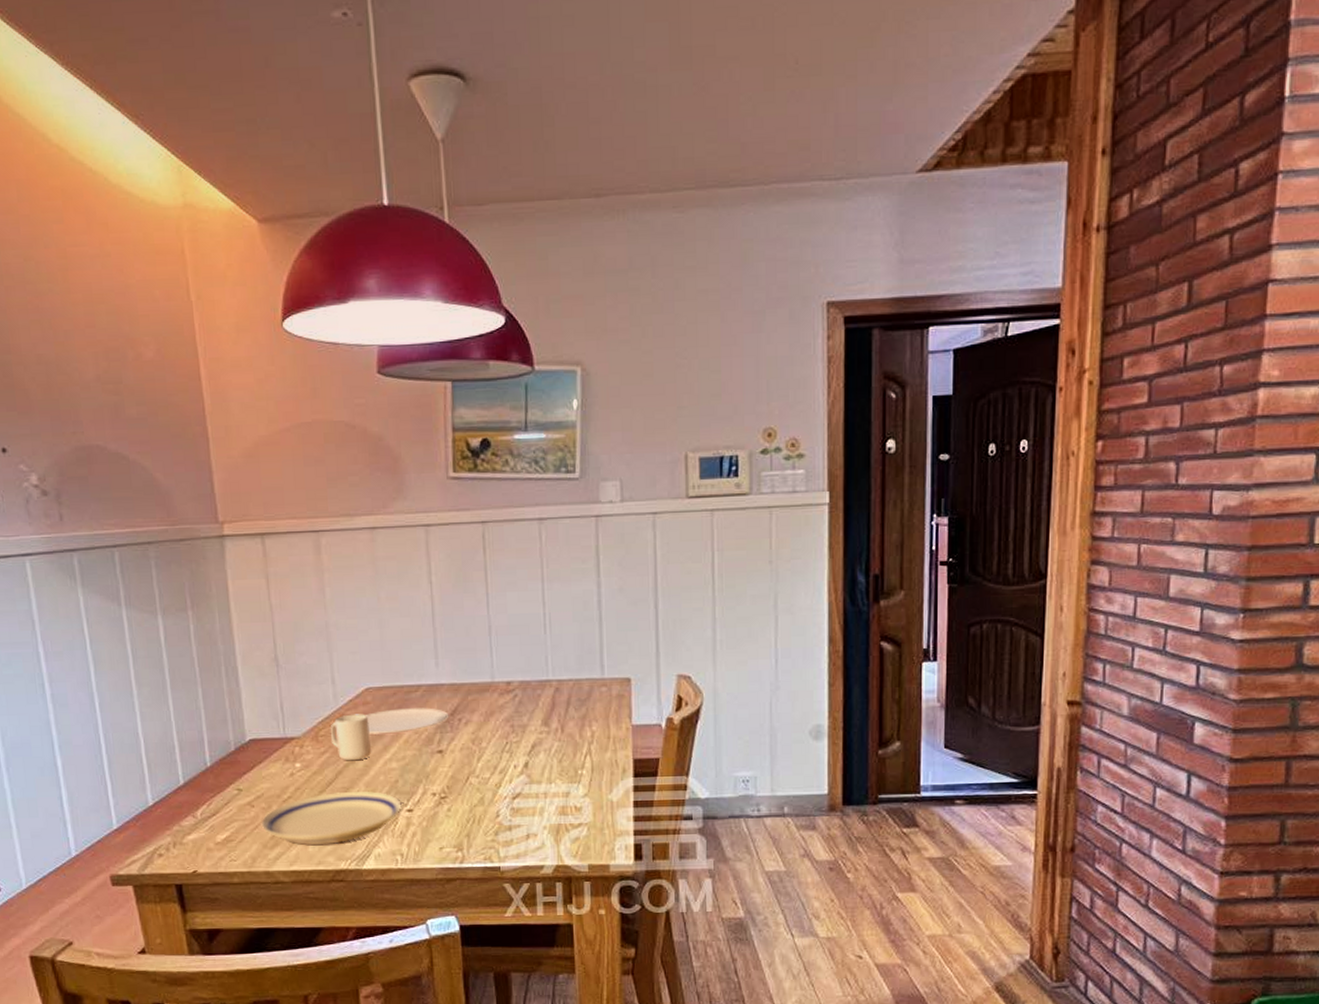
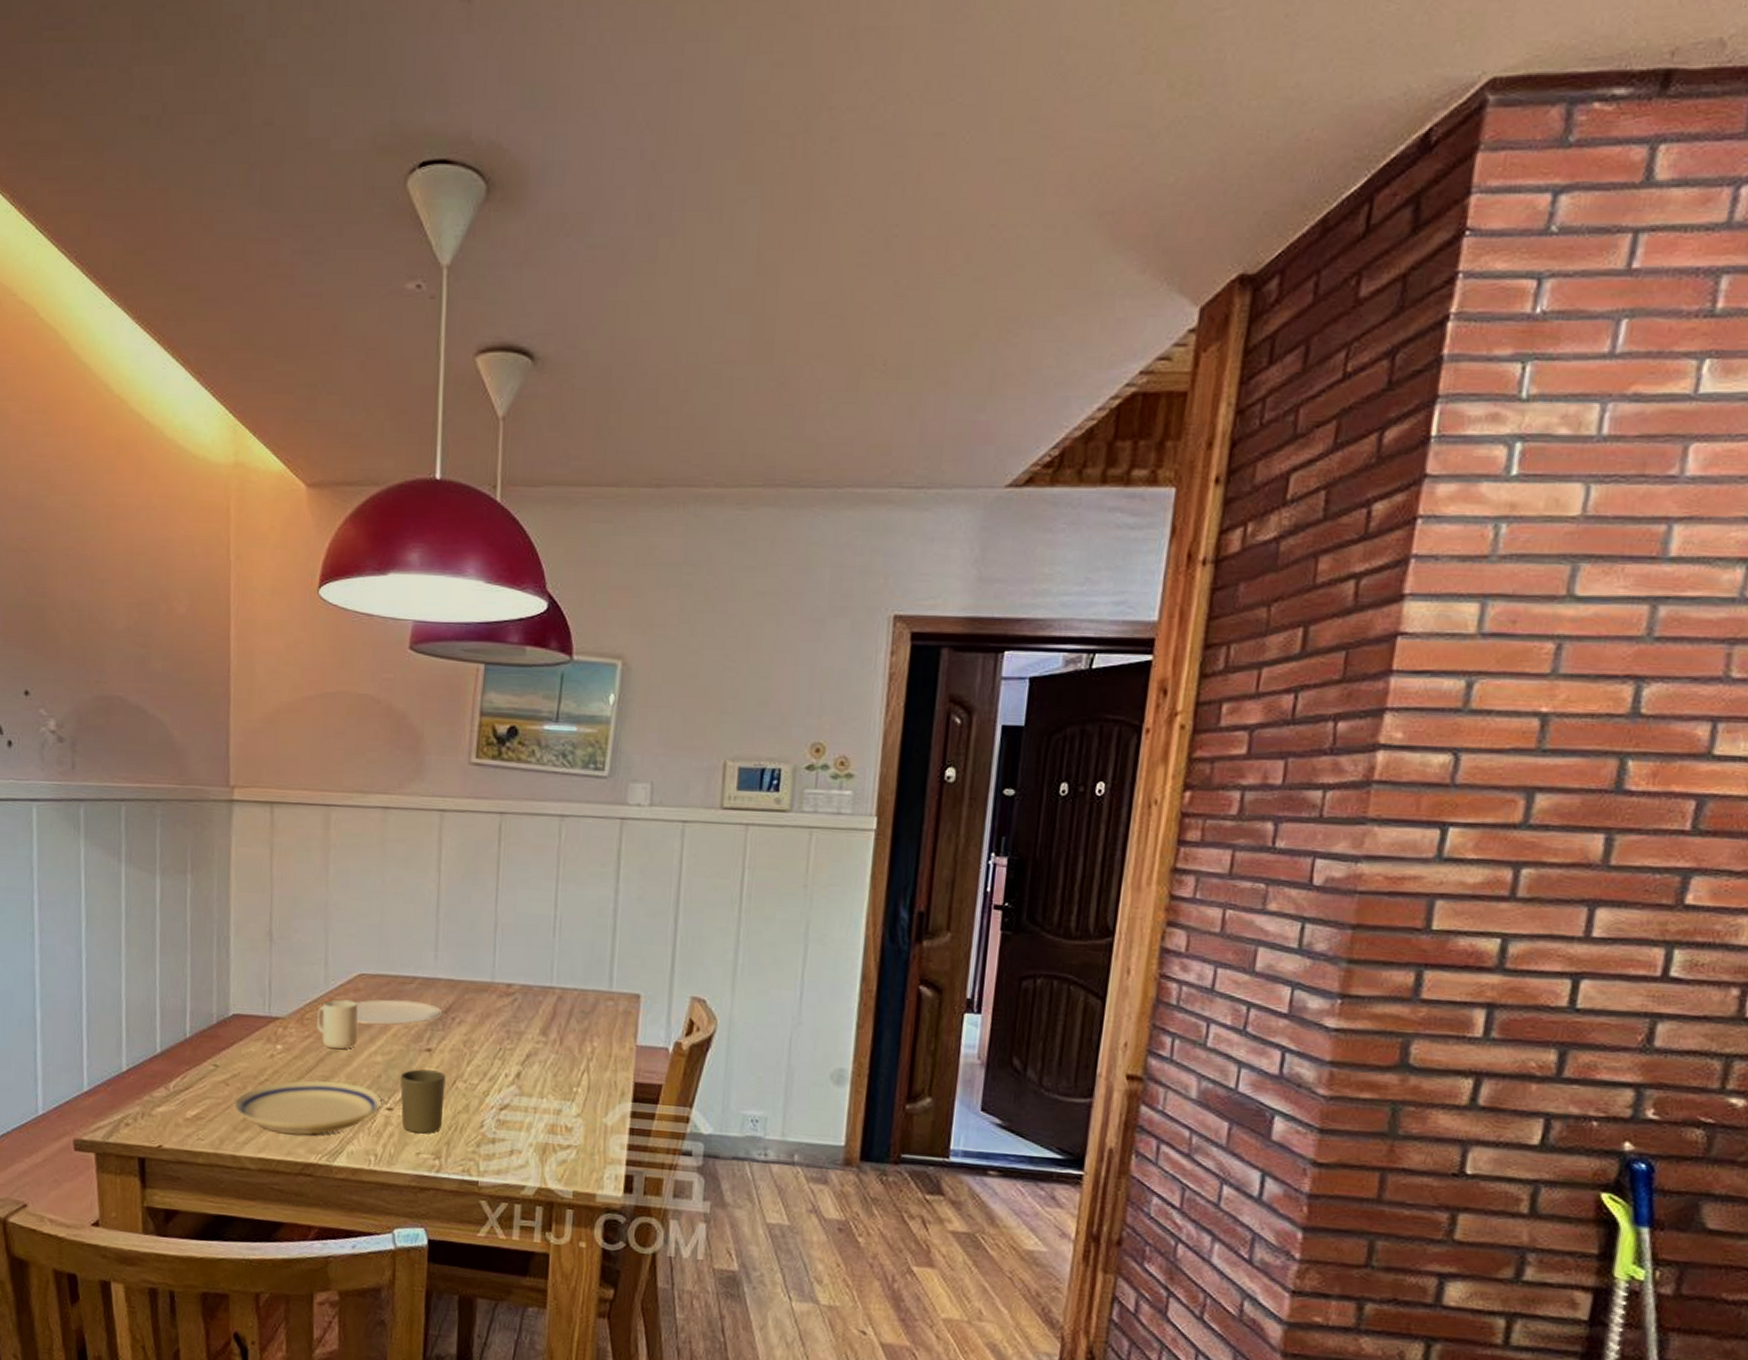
mug: none [416,770,461,830] -> present [400,1069,446,1134]

